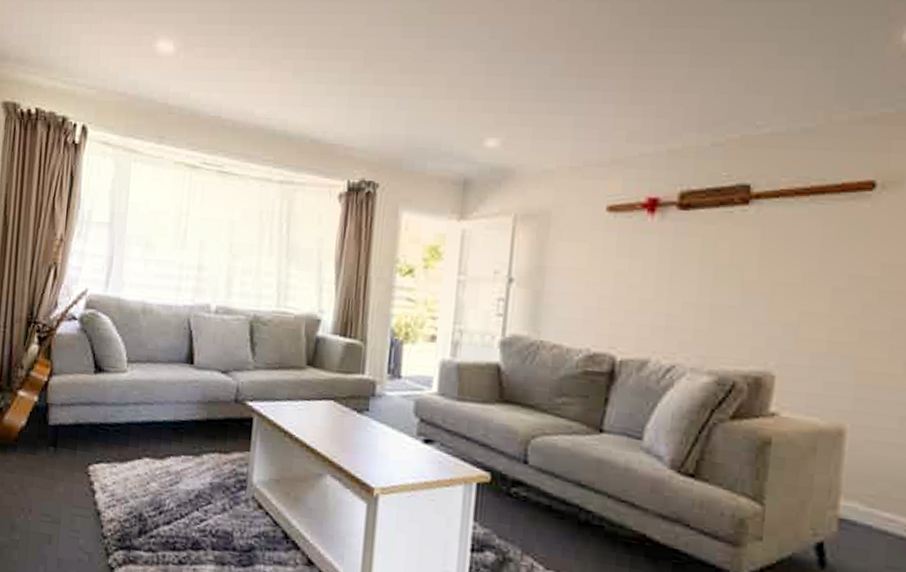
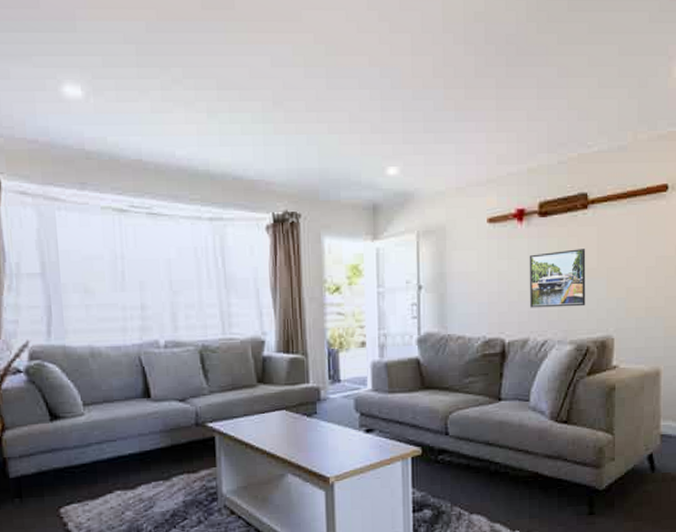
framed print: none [655,254,742,329] -> present [529,249,586,308]

